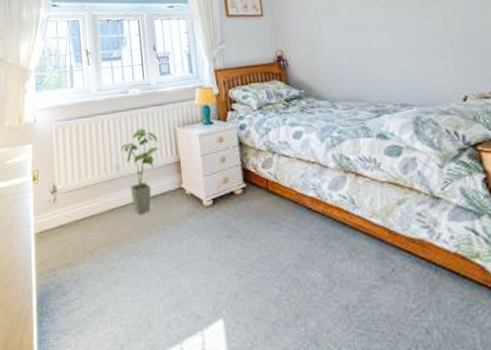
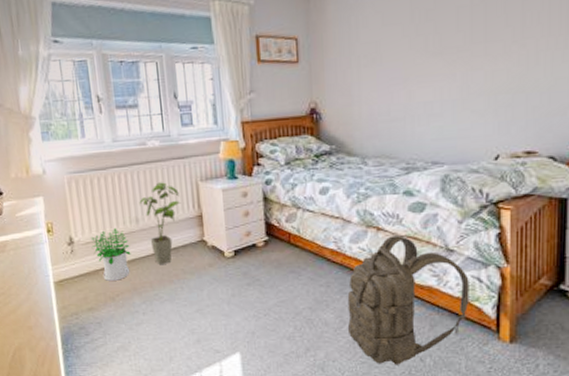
potted plant: none [72,175,111,232] -> present [90,228,131,281]
backpack: none [333,181,469,339] -> present [347,235,469,365]

